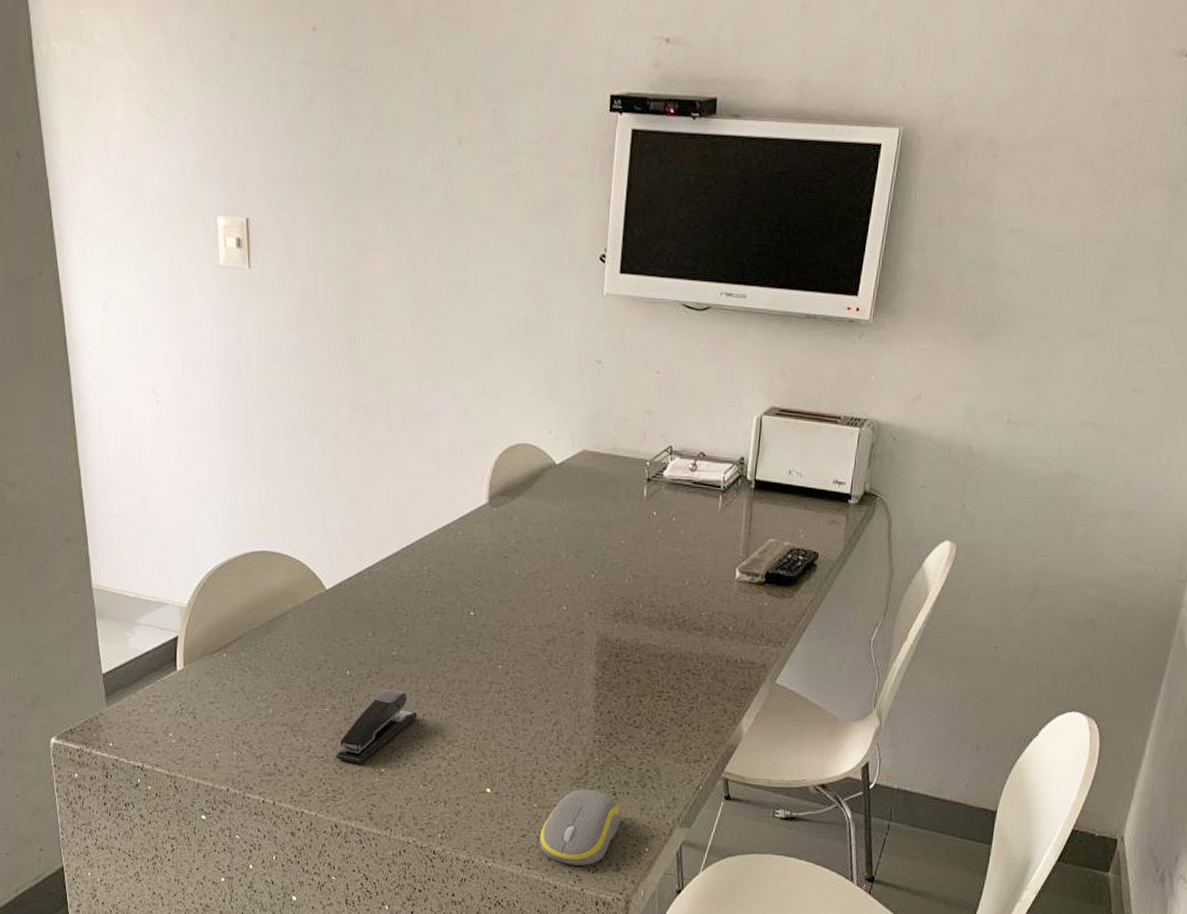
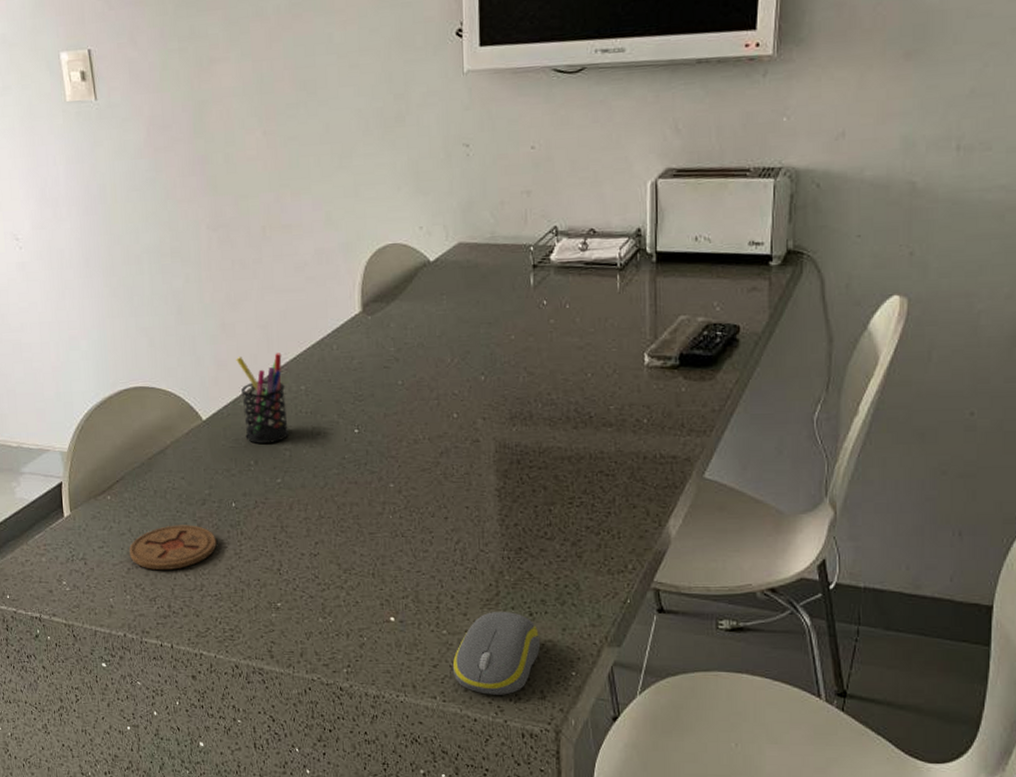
coaster: none [239,687,328,730] -> present [128,525,217,570]
stapler: present [336,688,418,764] -> none [229,518,310,600]
pen holder: none [364,533,409,618] -> present [236,353,290,443]

